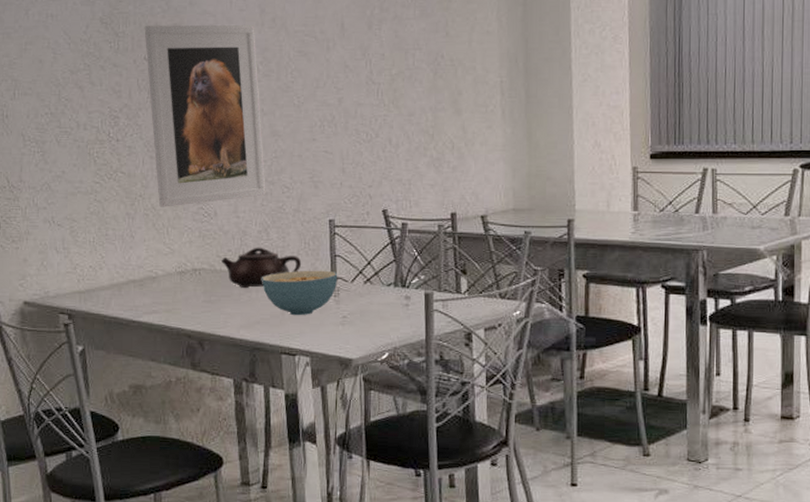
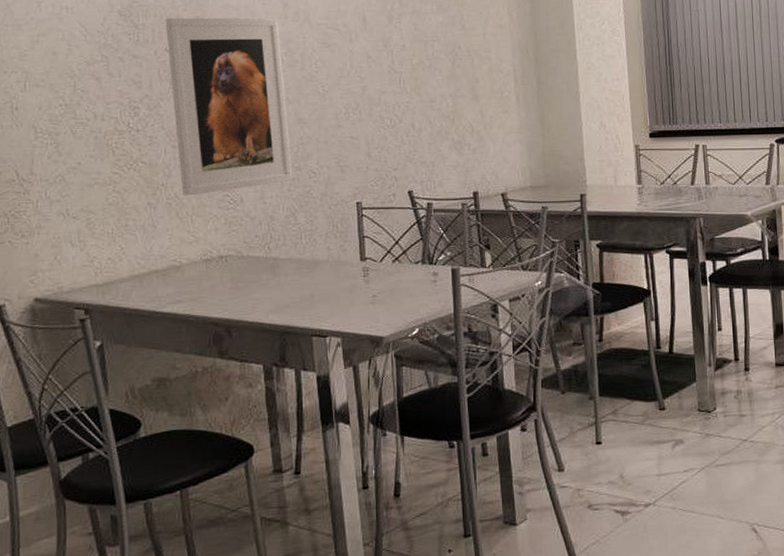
teapot: present [222,247,302,288] -> none [249,231,331,272]
cereal bowl: present [262,270,338,316] -> none [291,251,367,298]

